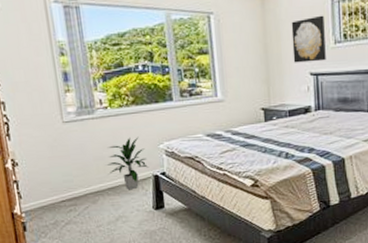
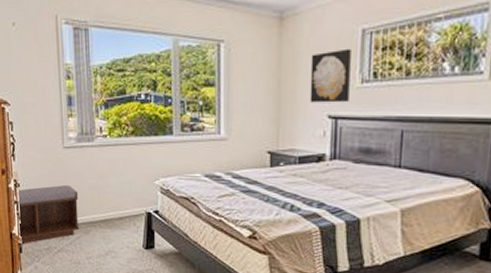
bench: none [16,158,87,223] -> present [17,184,80,245]
indoor plant: present [106,137,149,190] -> none [101,169,143,225]

